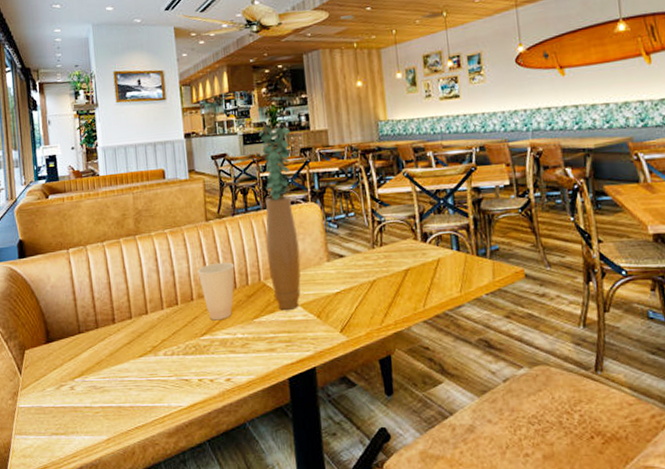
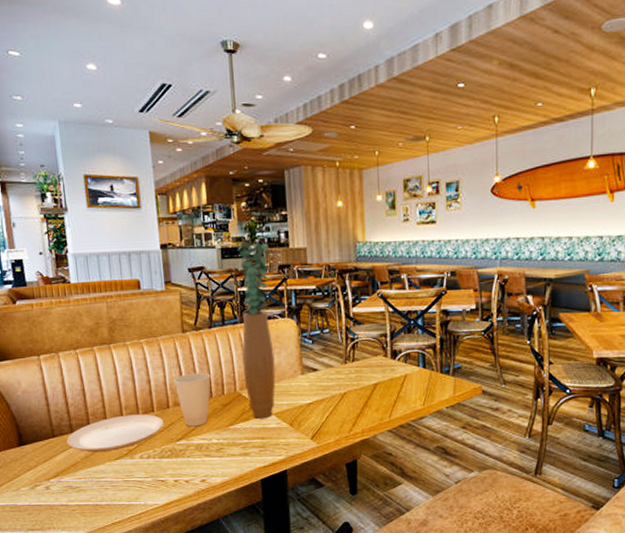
plate: none [92,307,187,350] -> present [67,414,163,453]

